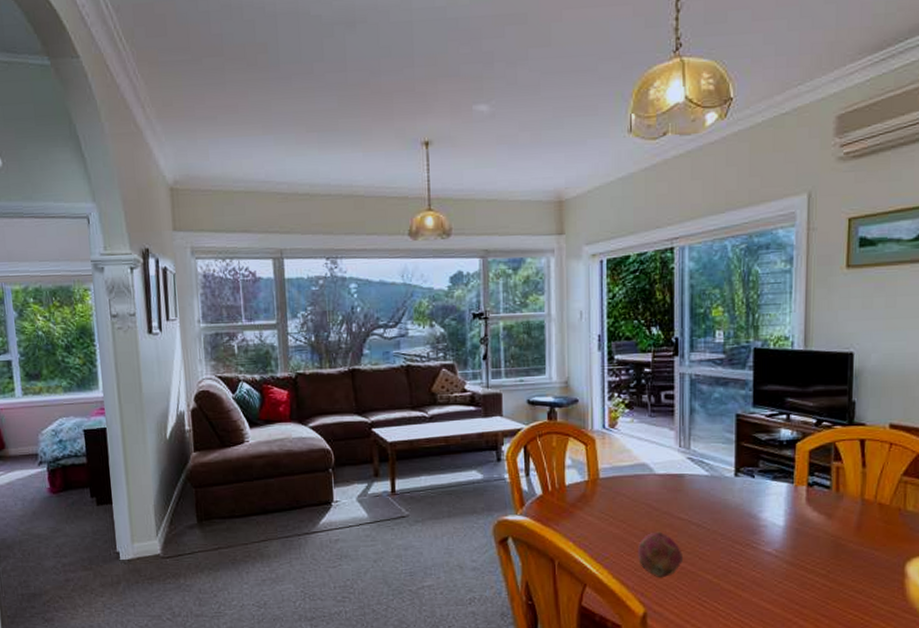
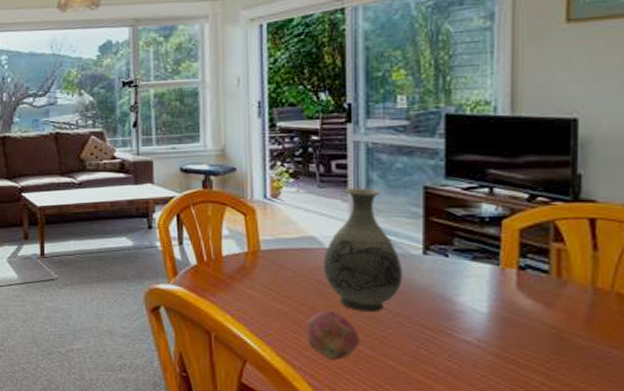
vase: none [653,416,719,532] -> present [323,188,403,313]

